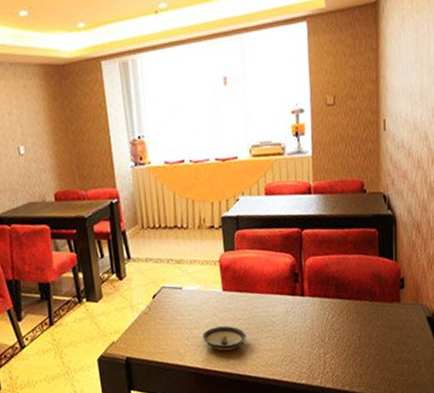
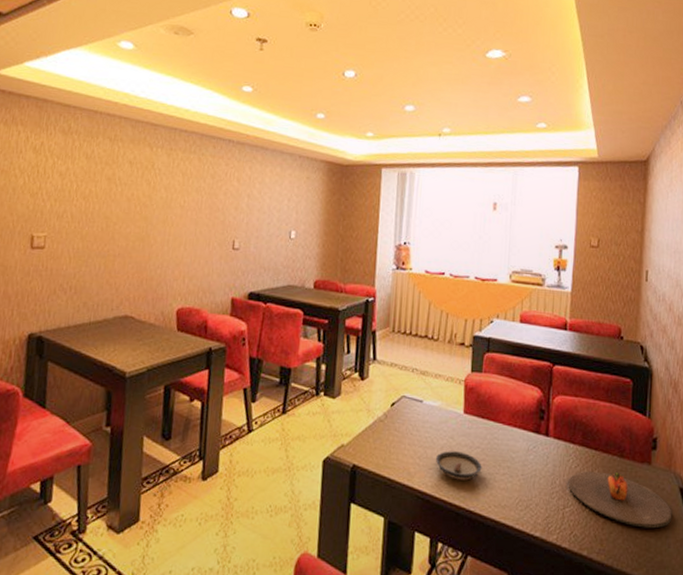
plate: none [326,314,422,358] -> present [568,471,672,529]

